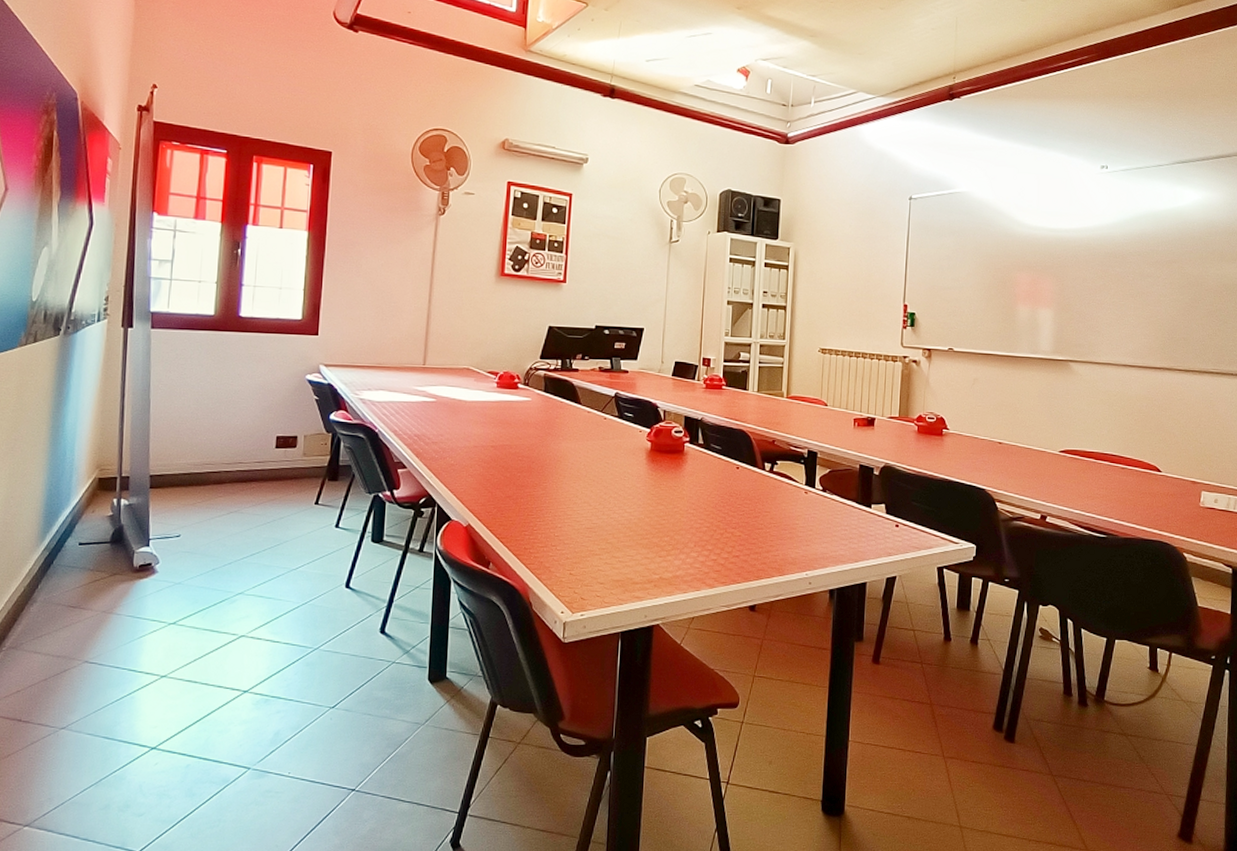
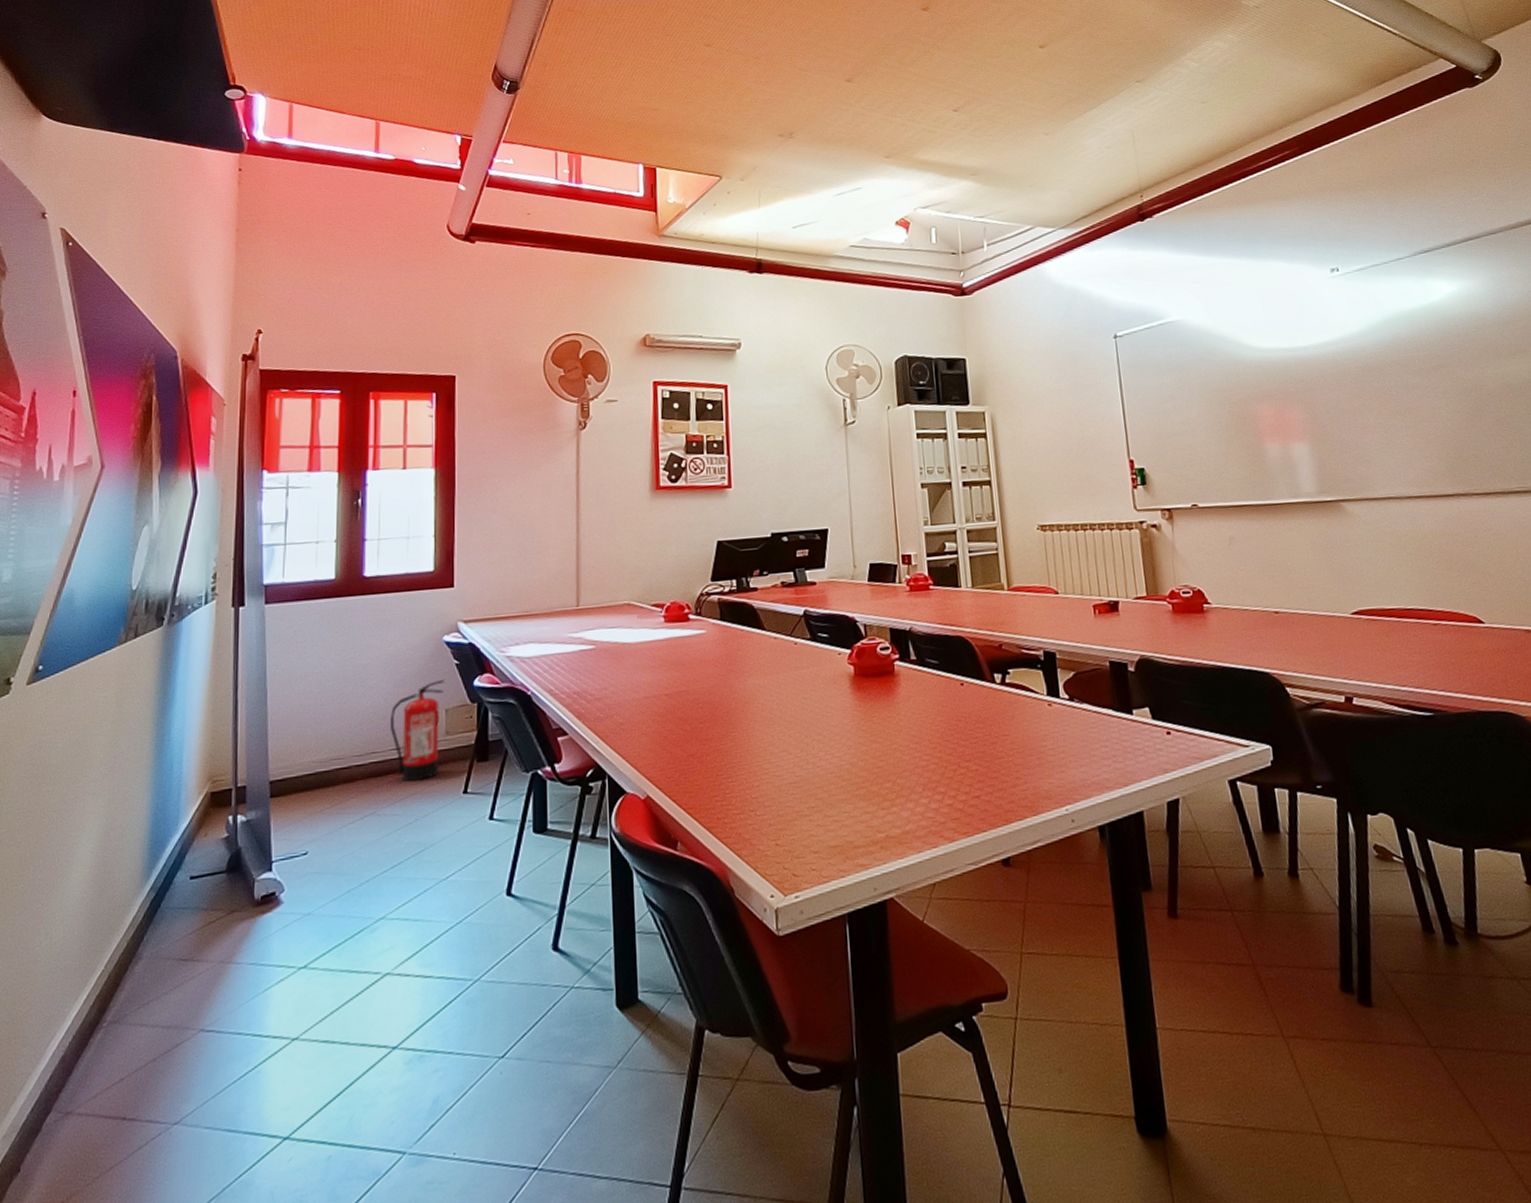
fire extinguisher: none [255,411,305,490] -> present [389,680,445,782]

